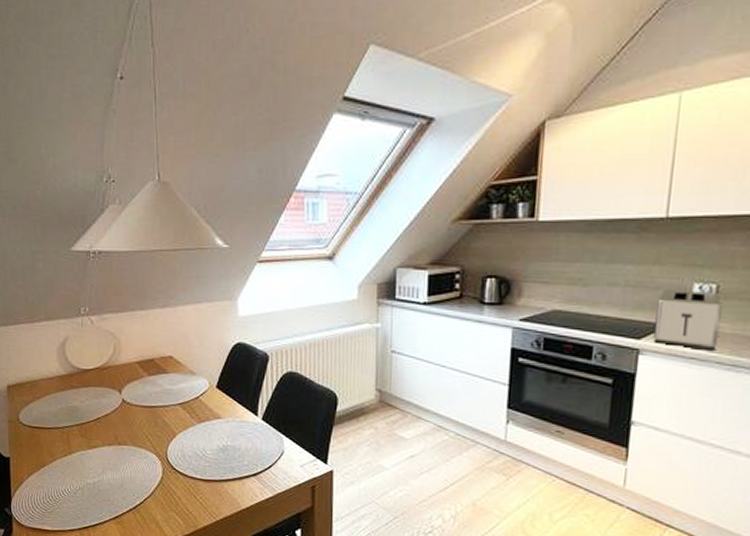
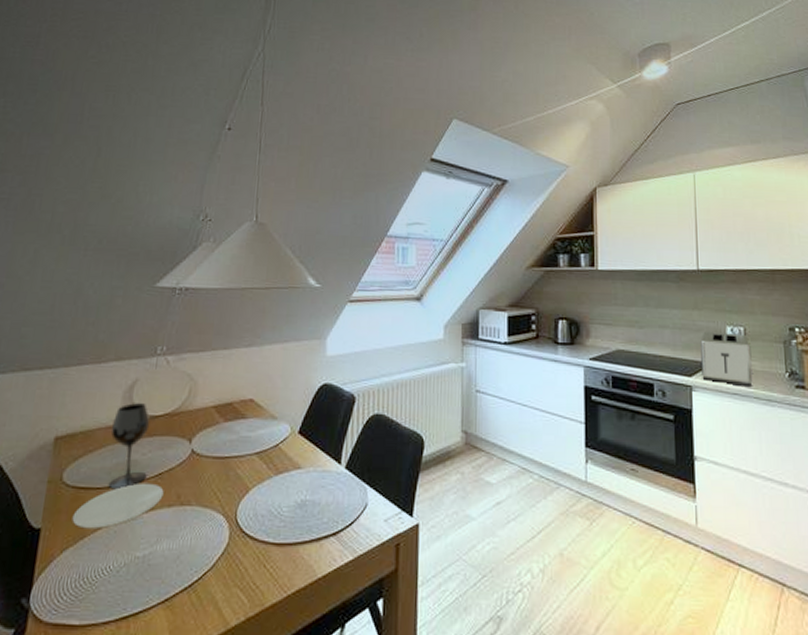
plate: none [32,425,103,461] -> present [72,483,164,530]
wineglass: none [51,358,87,430] -> present [108,403,151,490]

